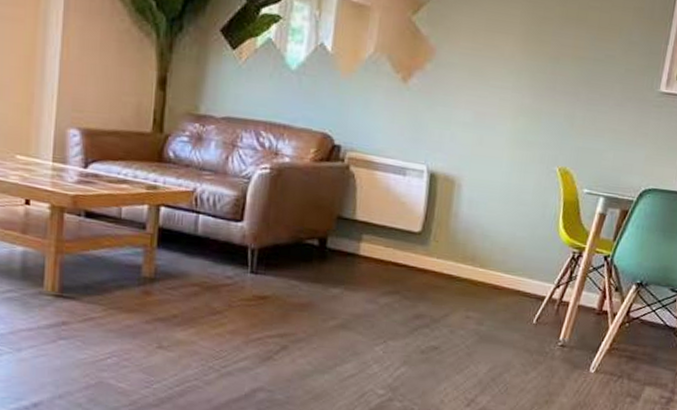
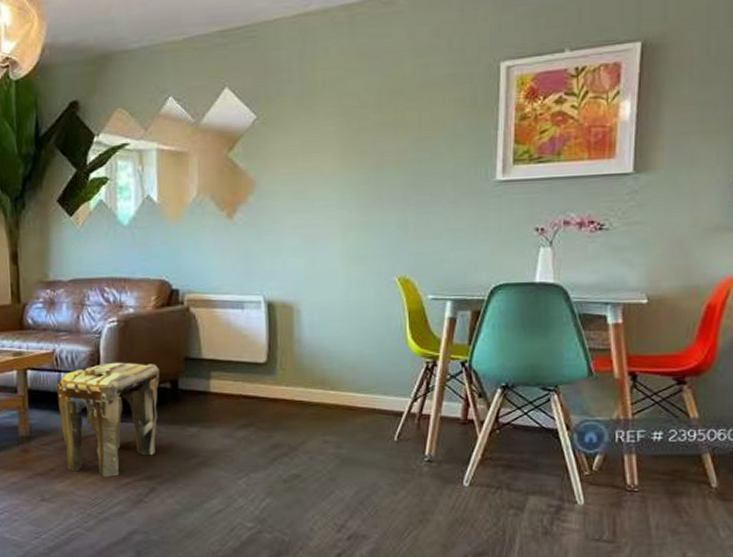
stool: none [191,210,309,331] -> present [57,362,160,478]

